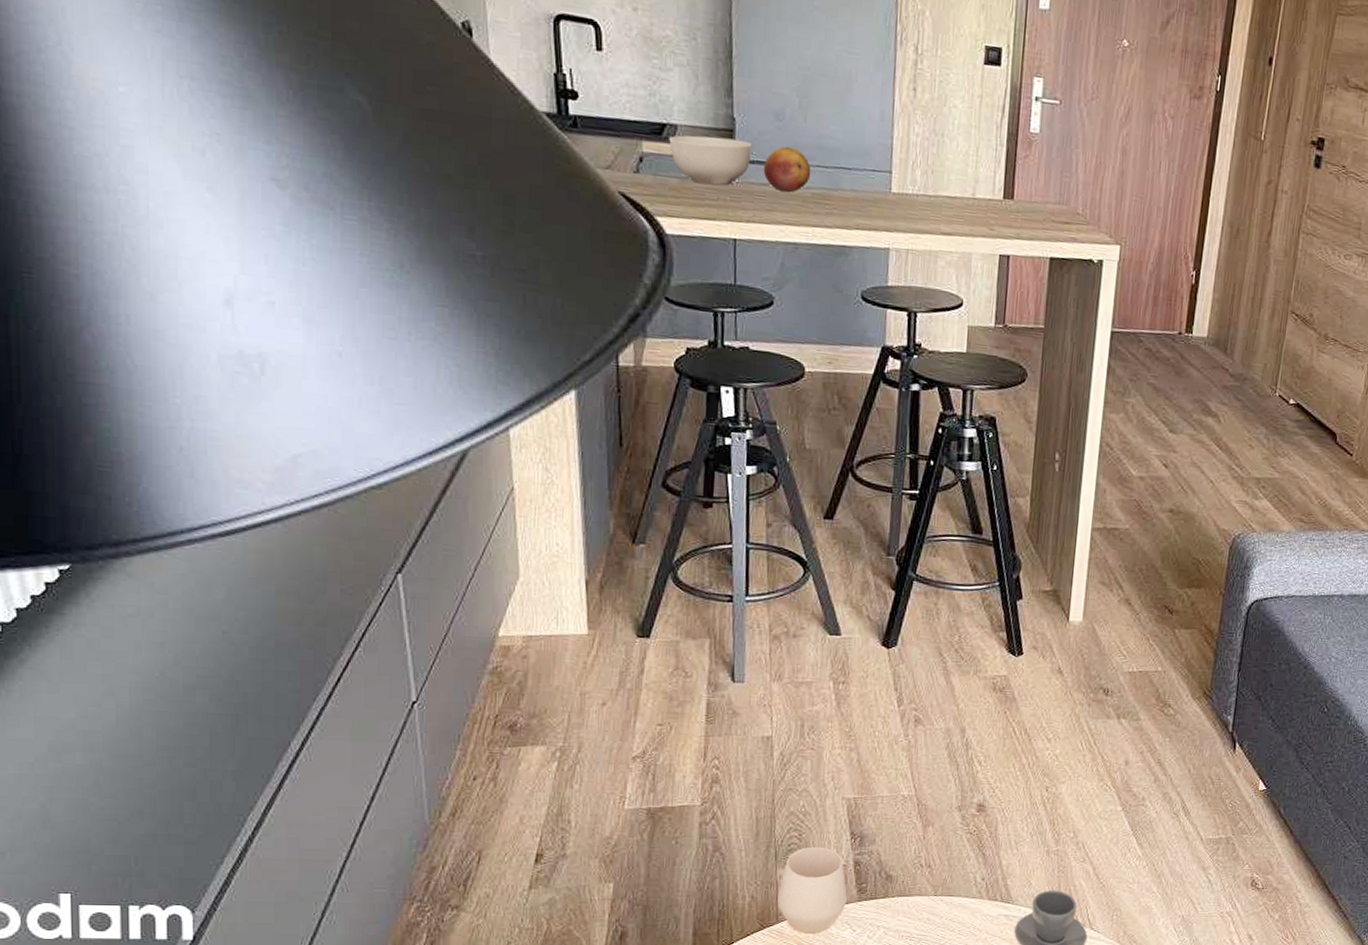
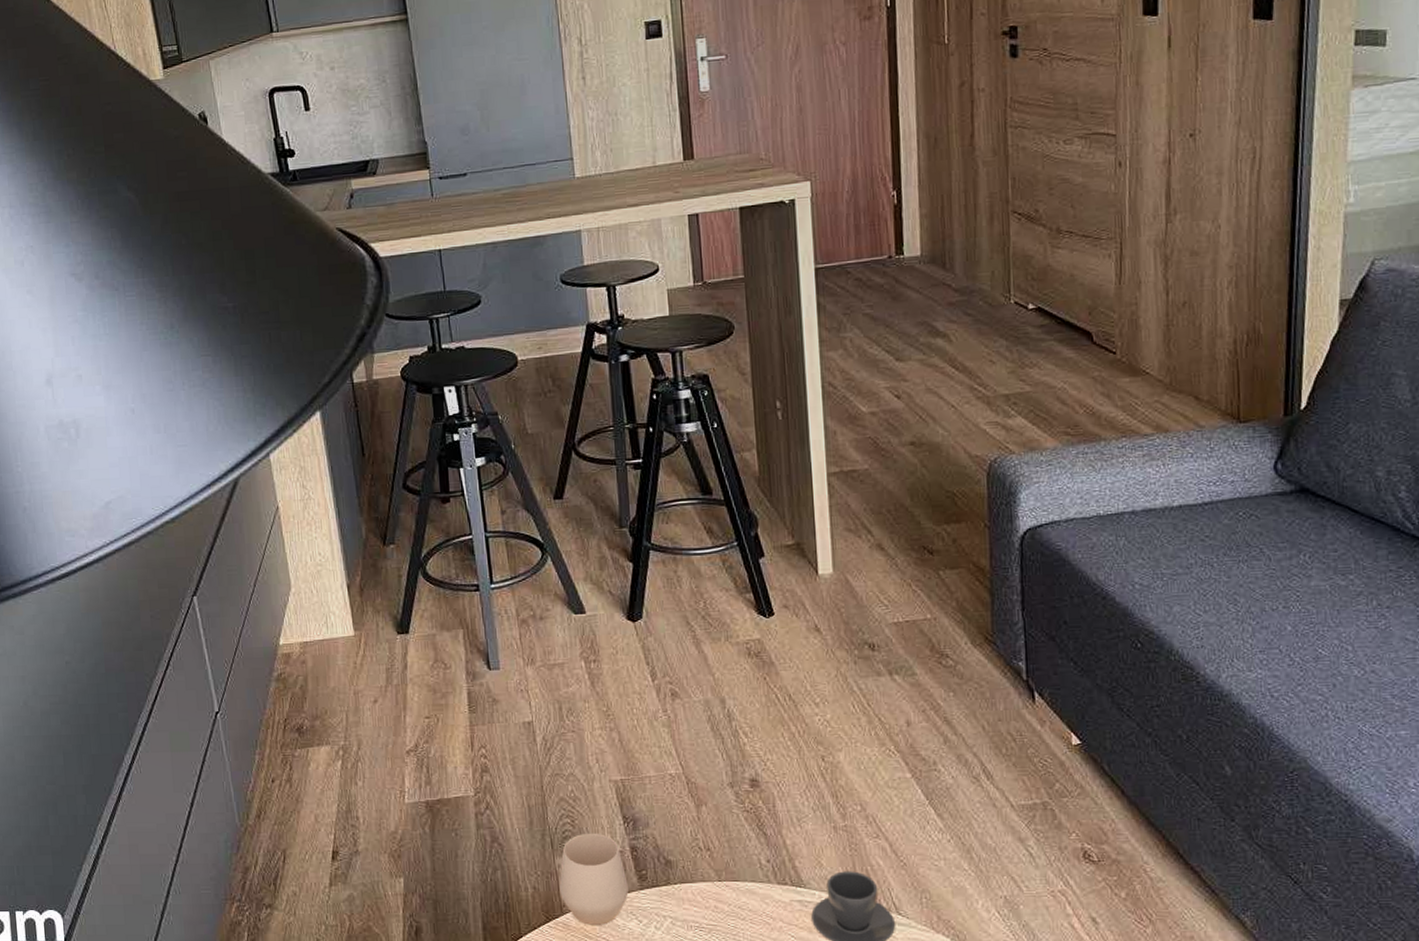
bowl: present [669,135,752,186] -> none [373,159,445,206]
fruit: present [763,146,811,192] -> none [456,156,500,198]

